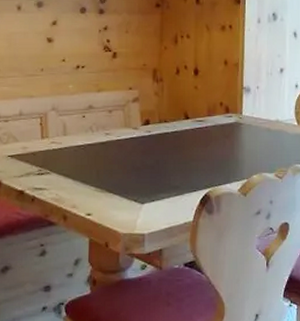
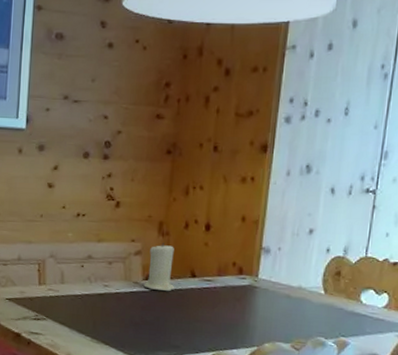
candle: none [142,88,171,135] -> present [143,242,175,292]

